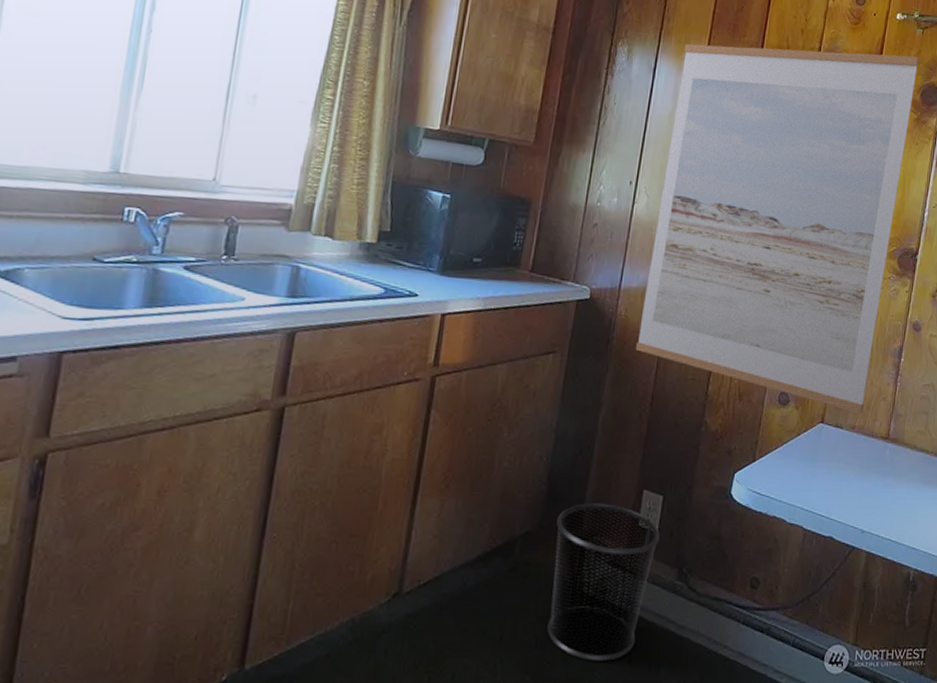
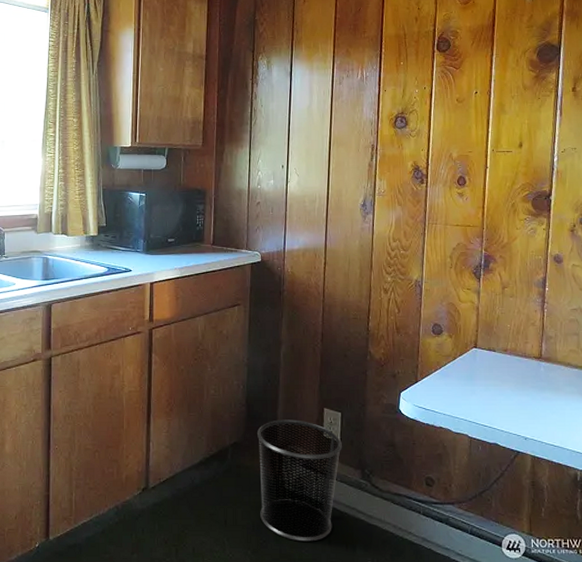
wall art: present [635,43,919,414] -> none [303,21,532,338]

